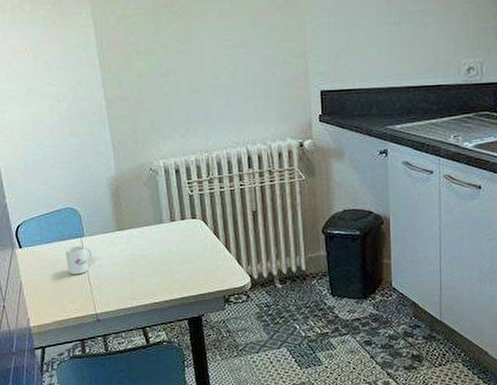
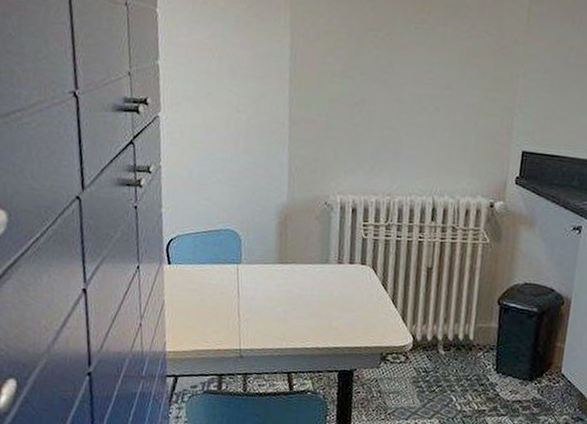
mug: present [65,246,93,275] -> none [217,272,247,304]

